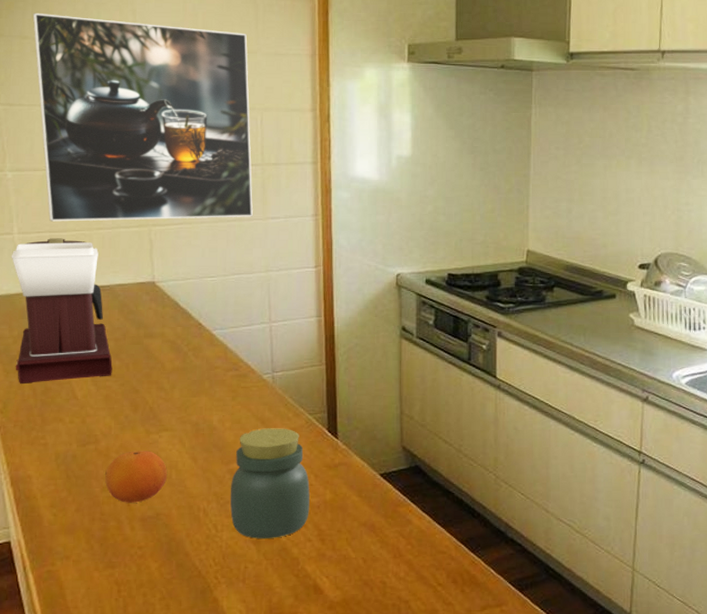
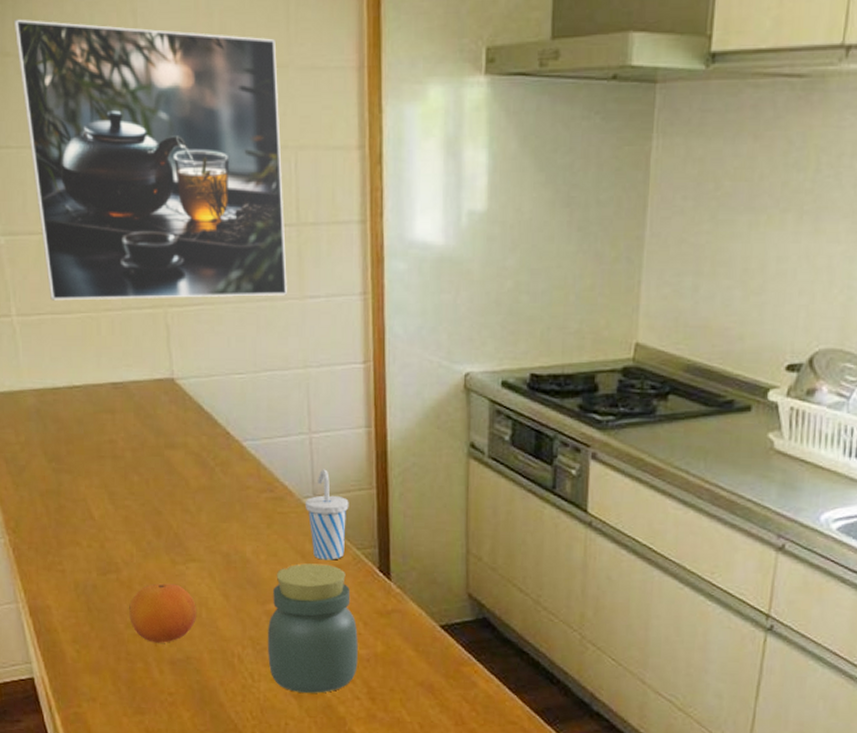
coffee maker: present [11,238,112,385] -> none [11,321,131,500]
cup: none [265,350,303,425] -> present [304,469,349,560]

